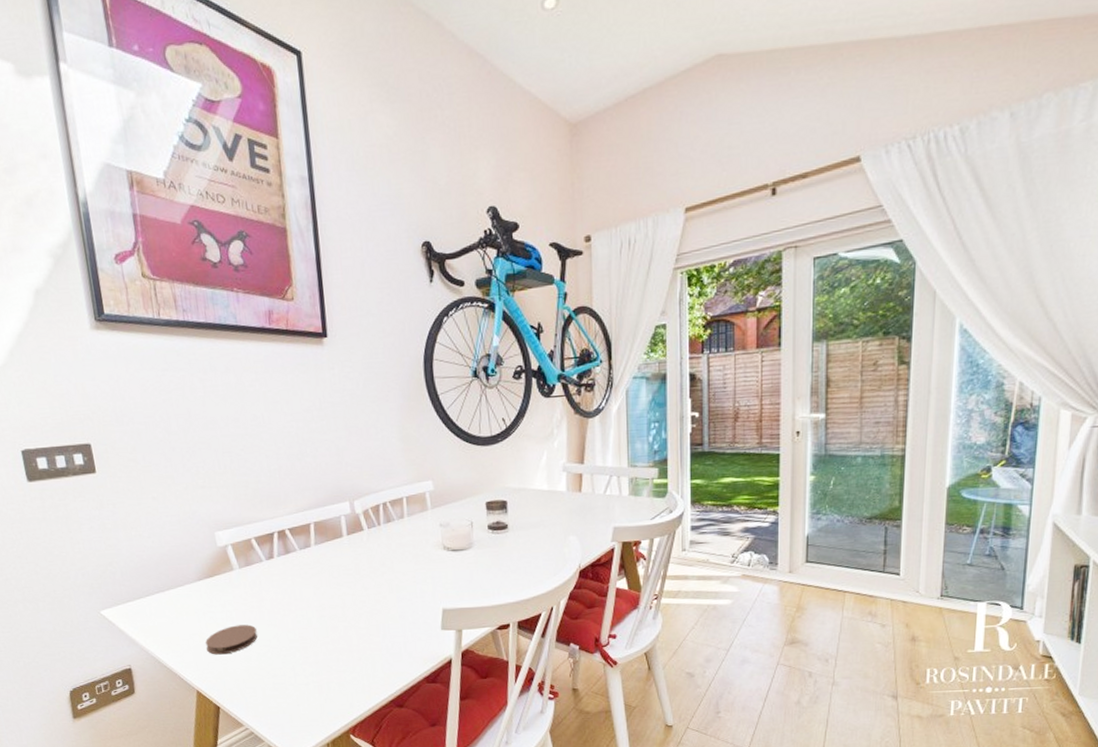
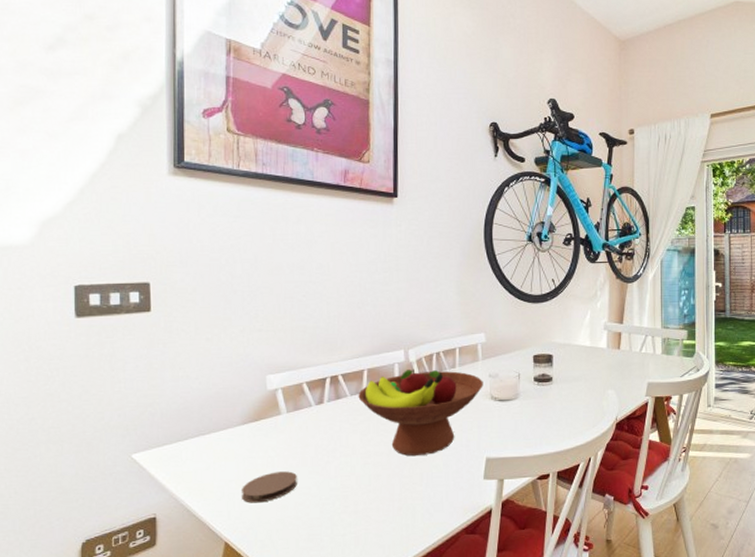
fruit bowl: none [307,520,435,609] -> present [358,368,483,457]

